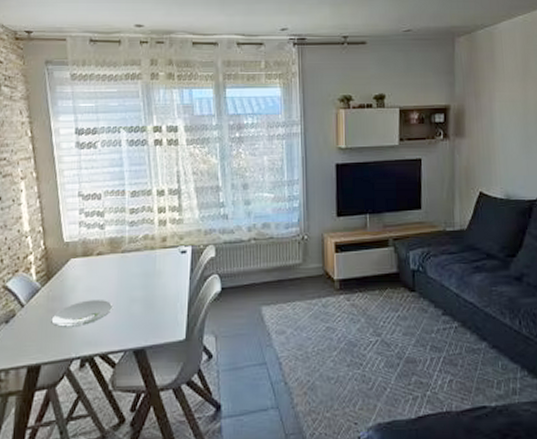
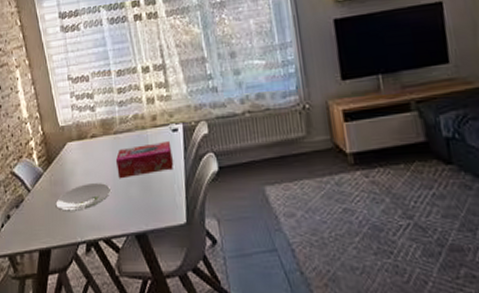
tissue box: none [120,261,178,297] -> present [115,140,173,179]

